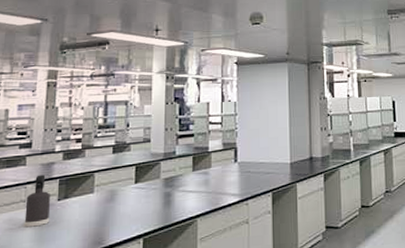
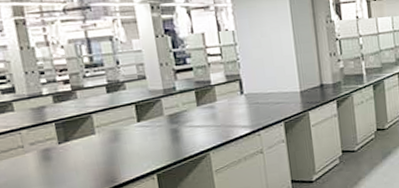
spray bottle: present [24,174,50,227] -> none [23,119,55,172]

